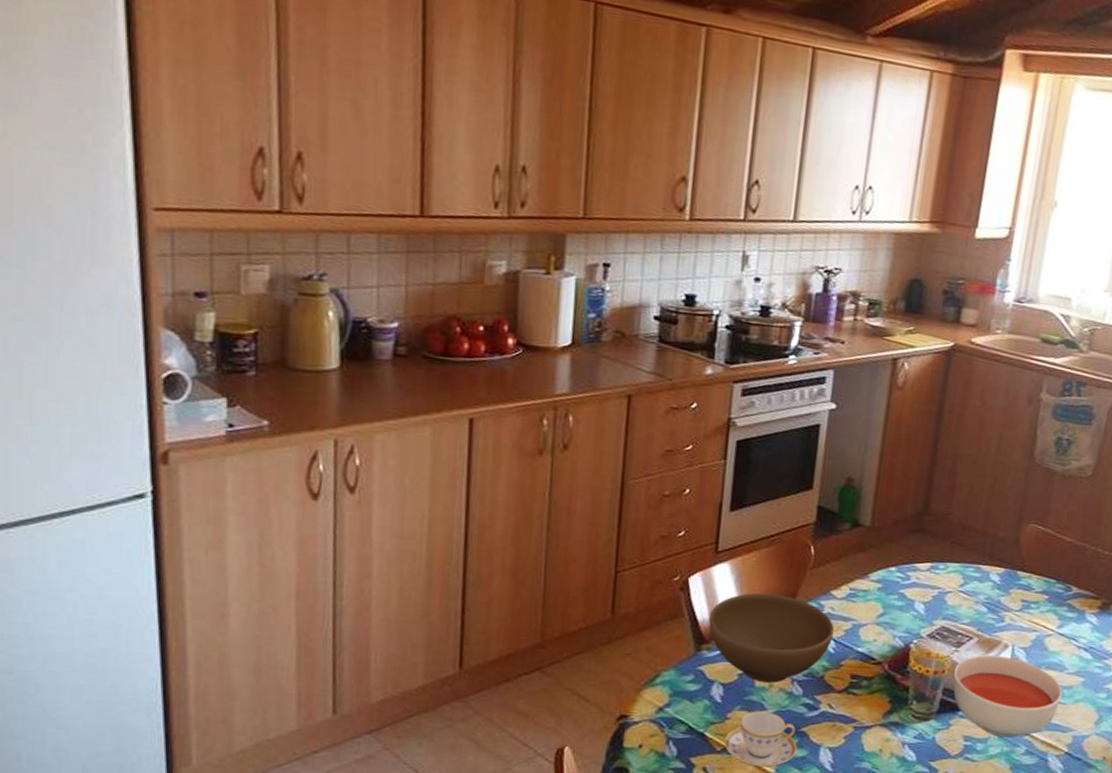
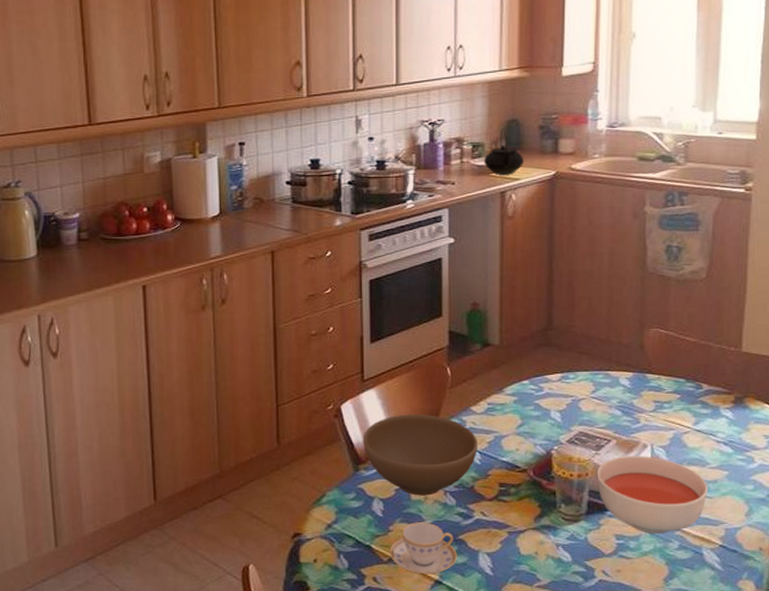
teapot: none [878,287,923,341] -> present [483,128,525,175]

